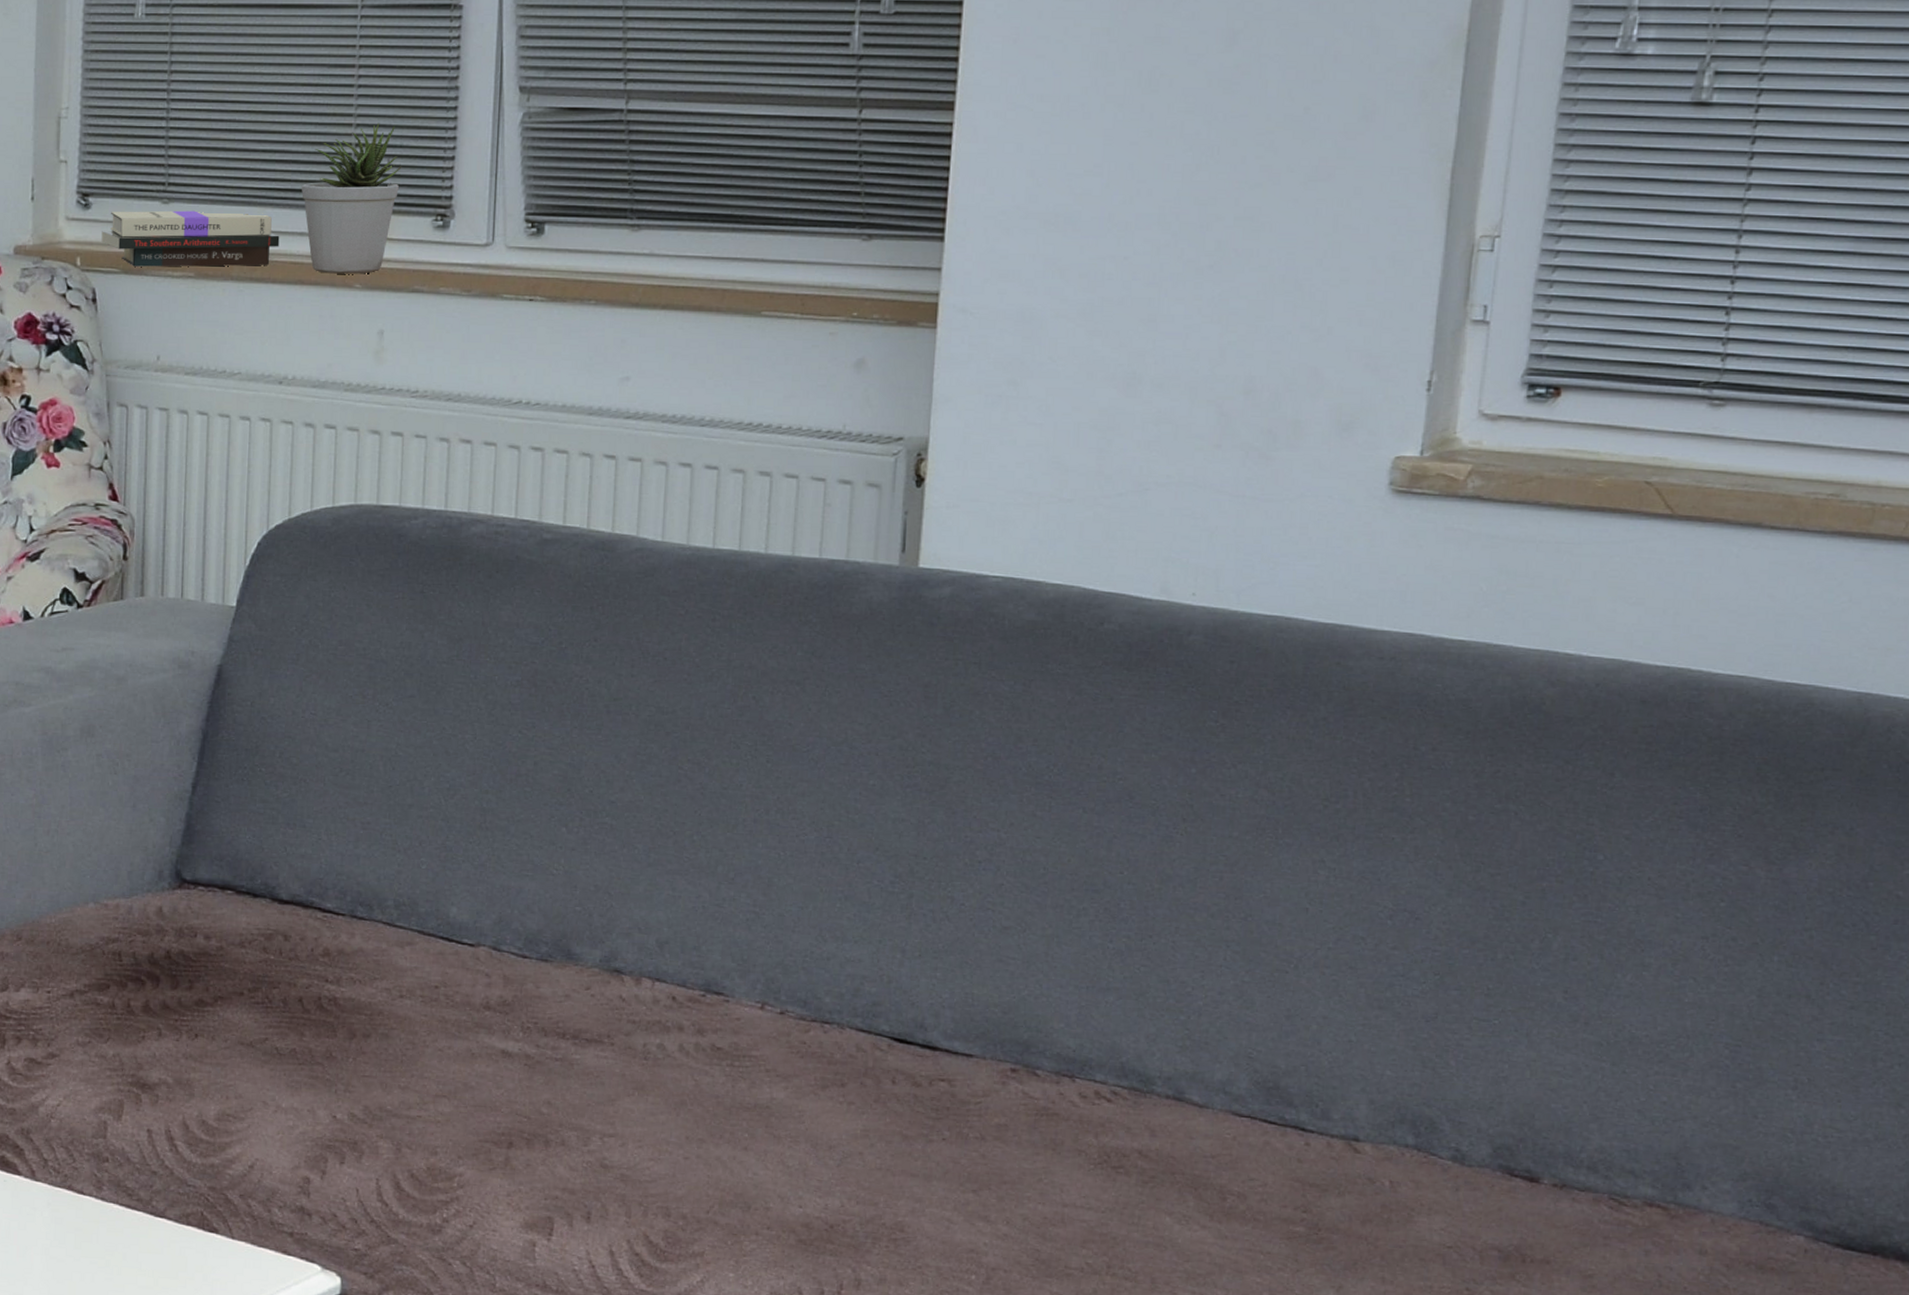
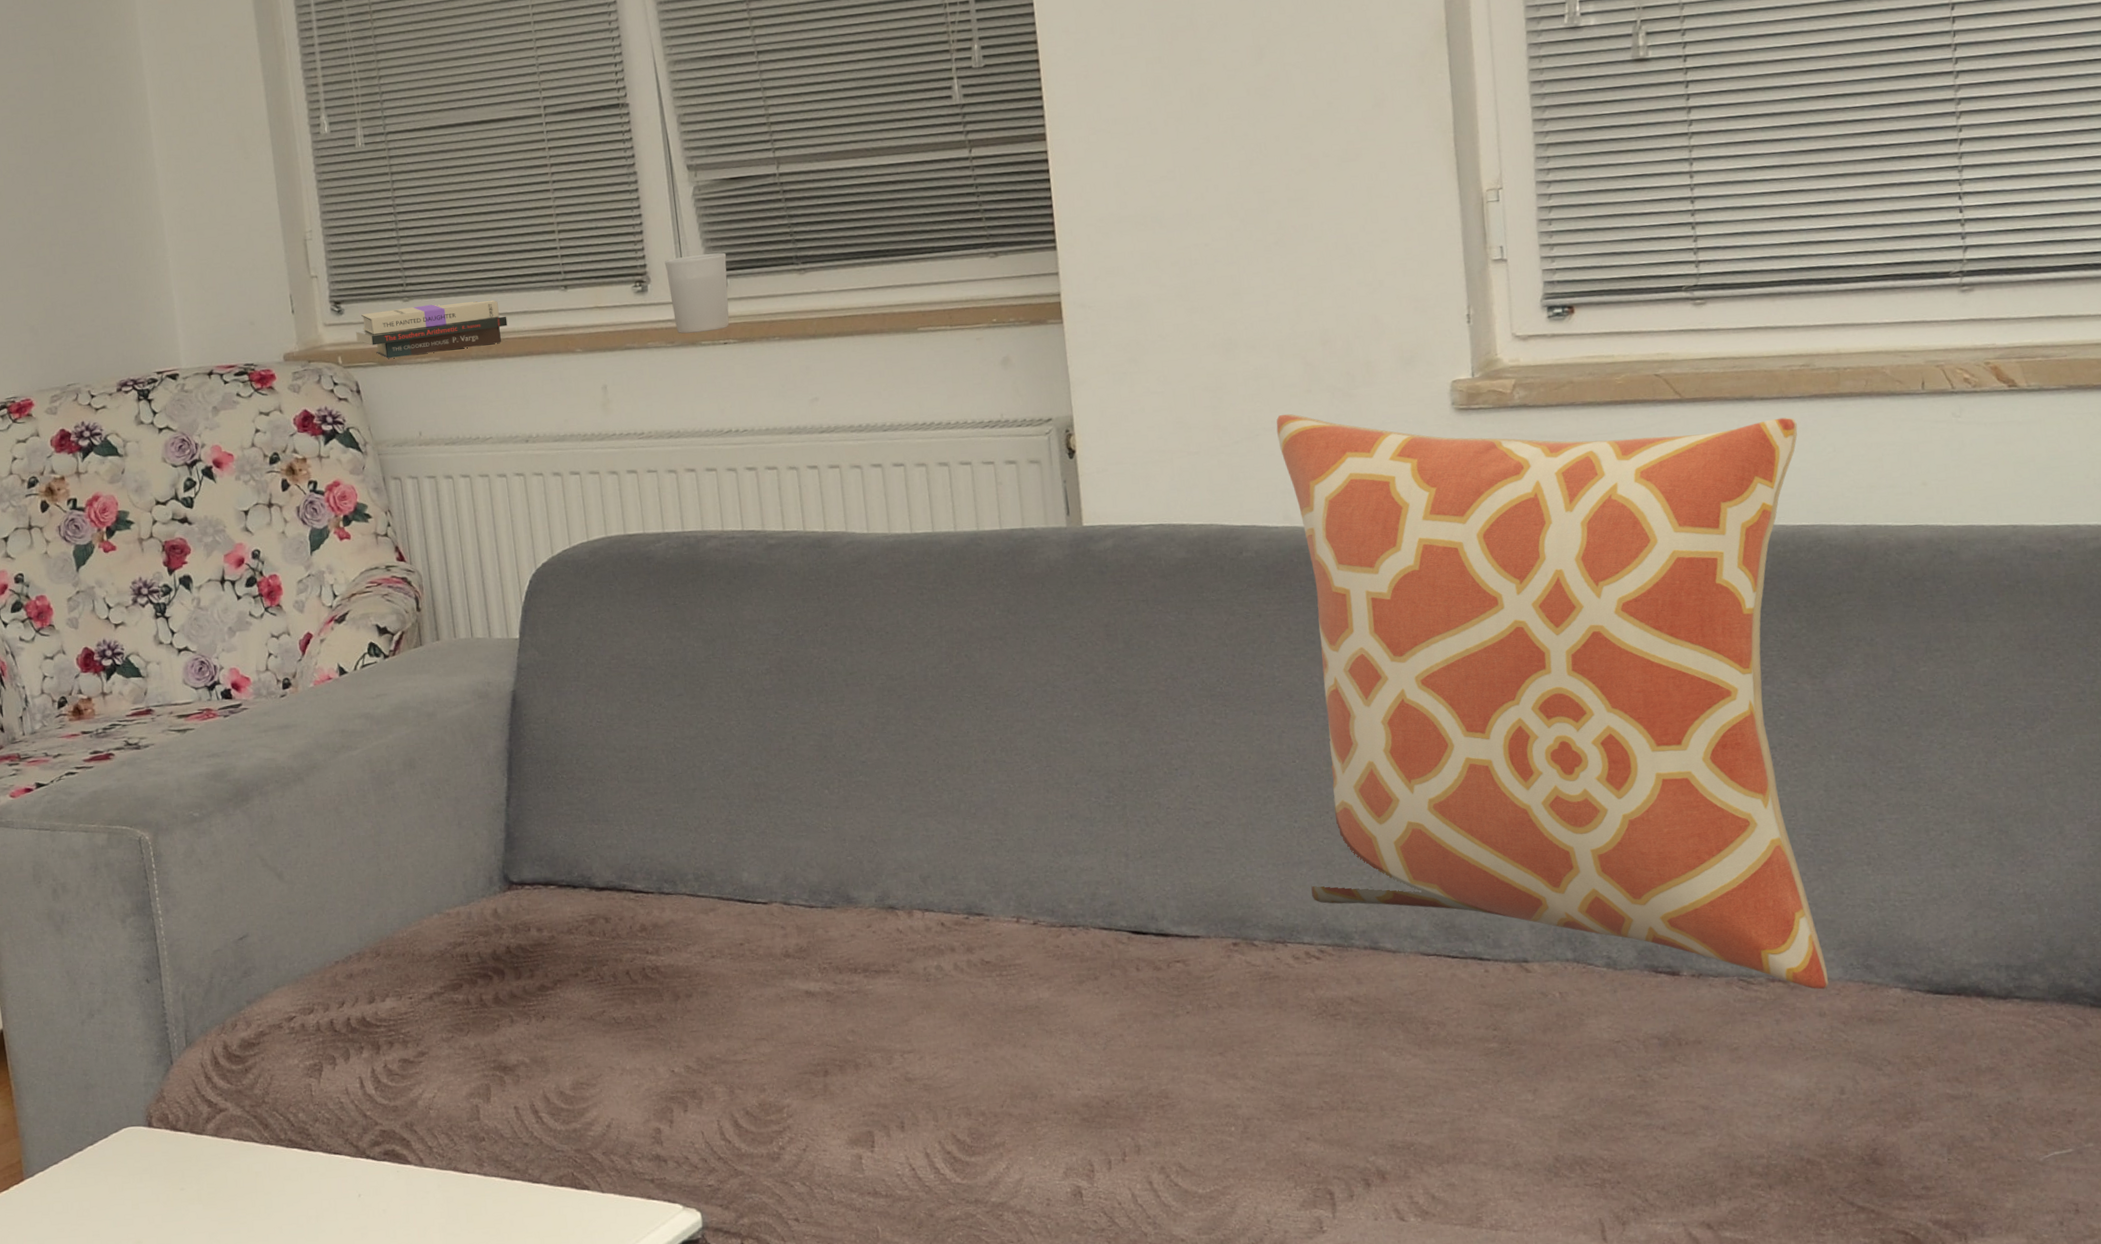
potted plant: present [301,123,402,274] -> none [518,210,601,344]
candle holder: none [474,193,549,284] -> present [664,252,730,334]
pillow: none [1114,469,1810,1224] -> present [1276,413,1829,990]

